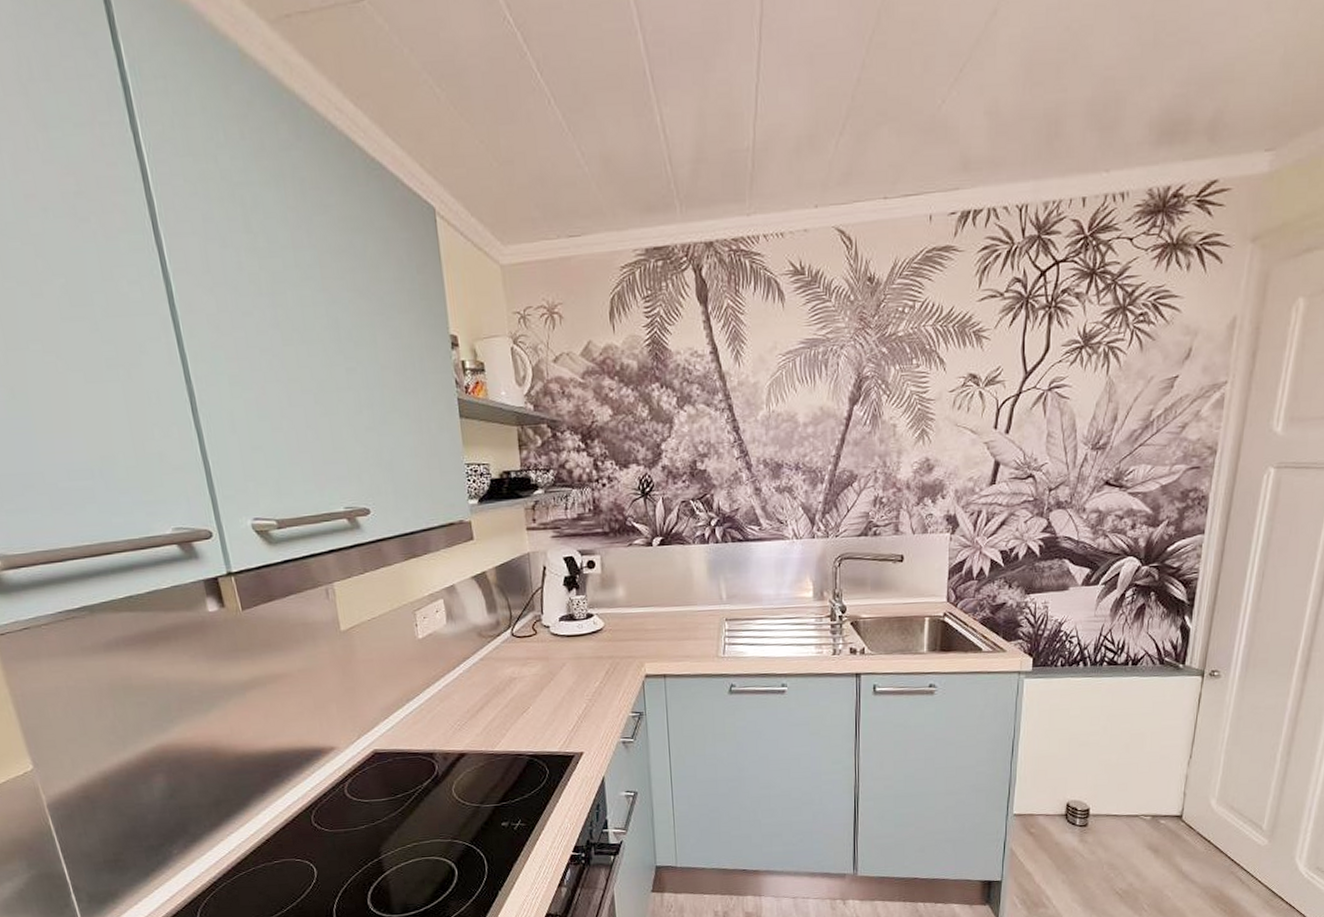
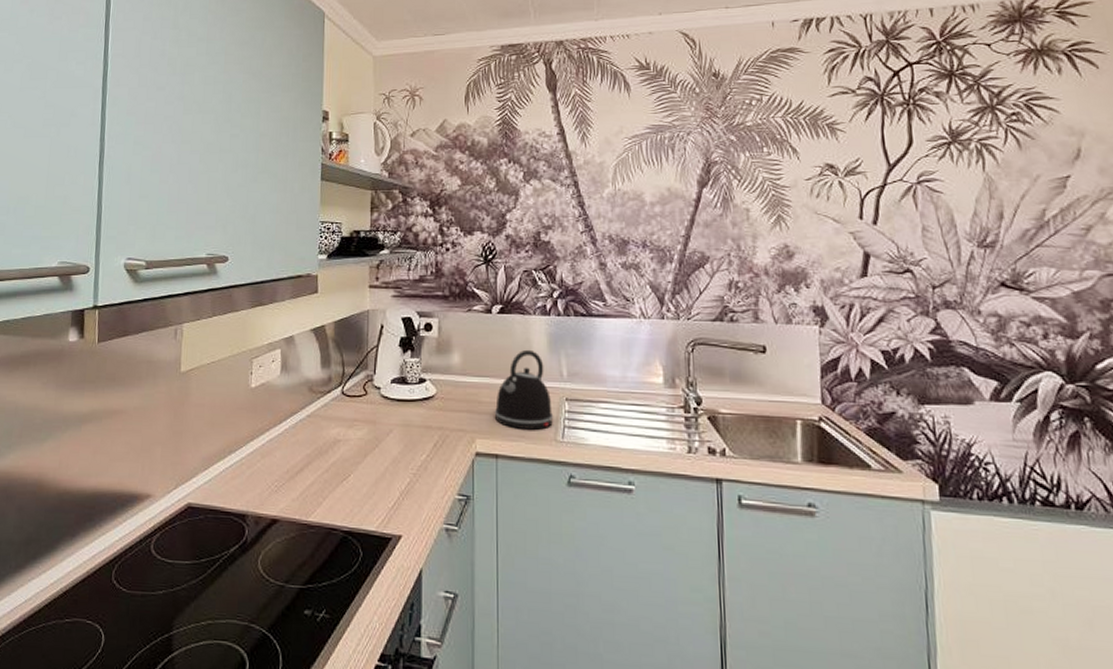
kettle: none [660,577,715,650] -> present [494,349,554,430]

